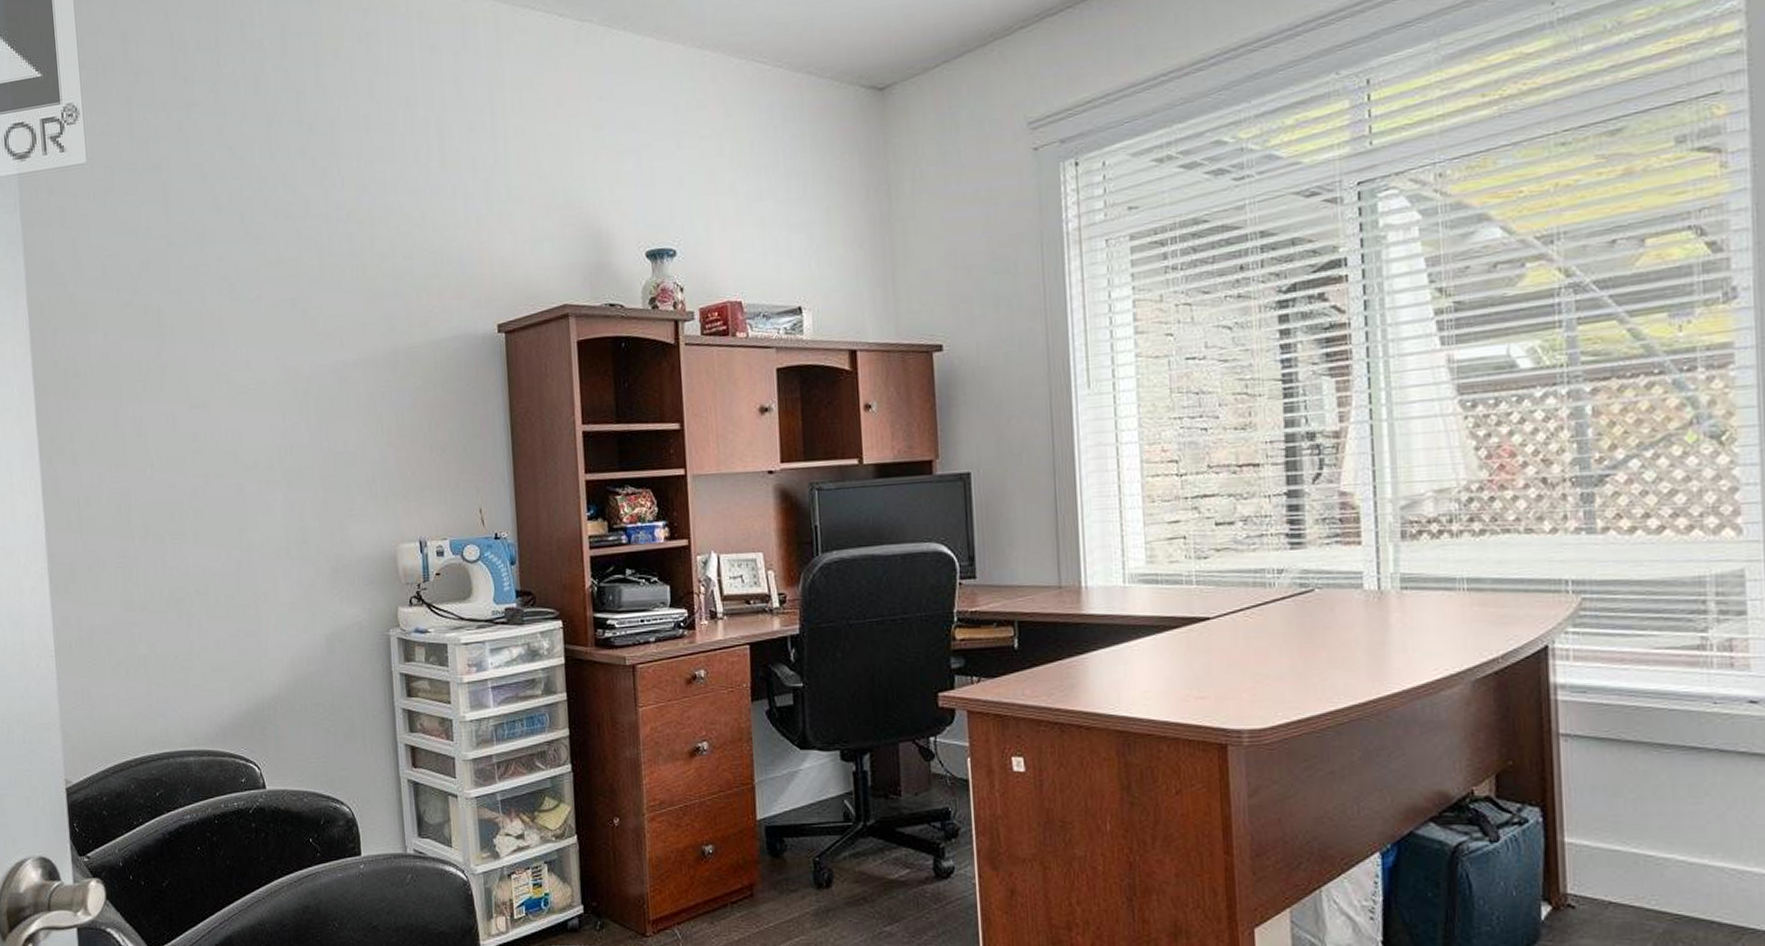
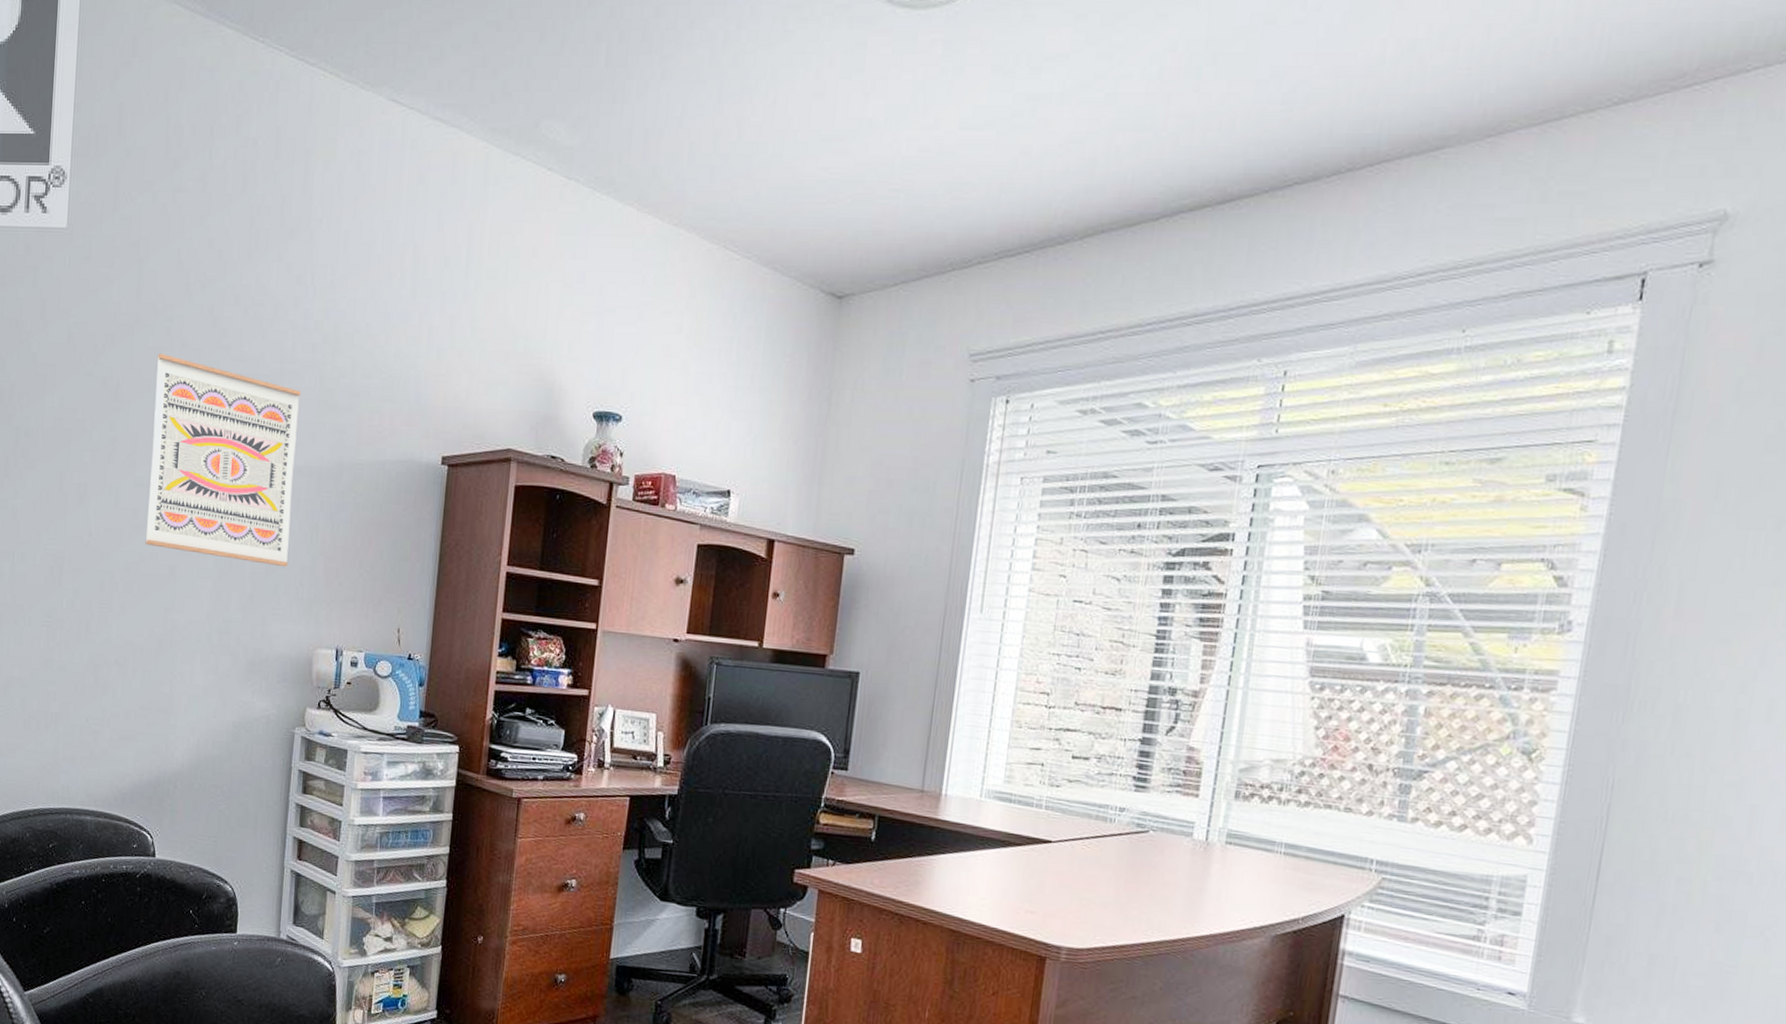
wall art: none [194,270,358,468] -> present [145,352,301,567]

